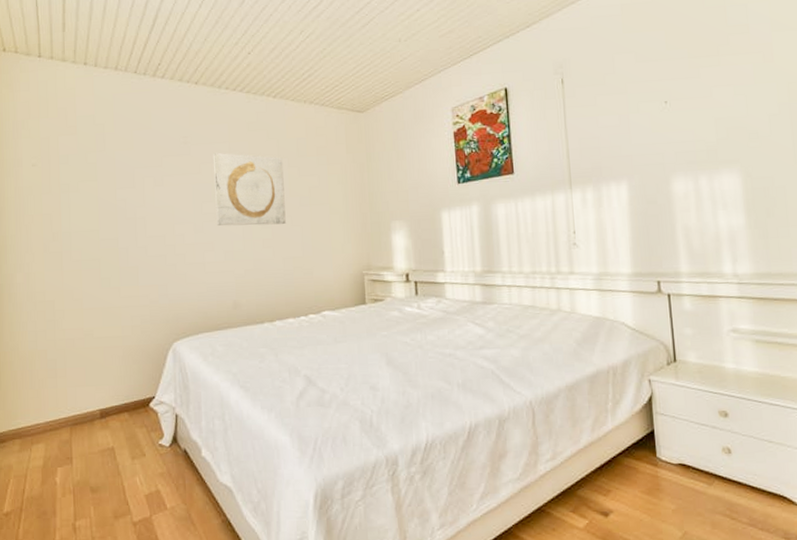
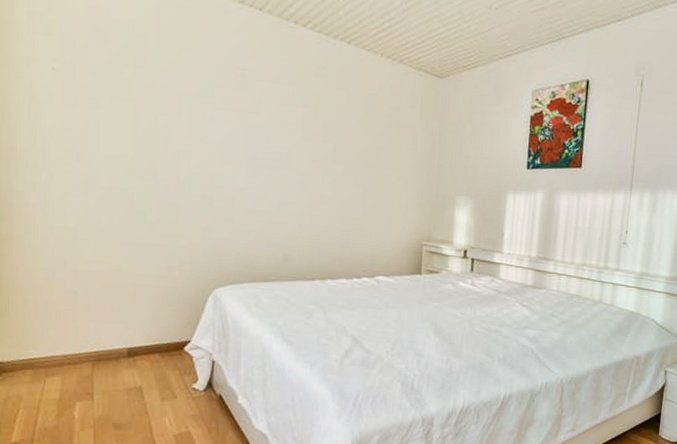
wall art: present [212,152,286,226] -> none [272,93,351,182]

